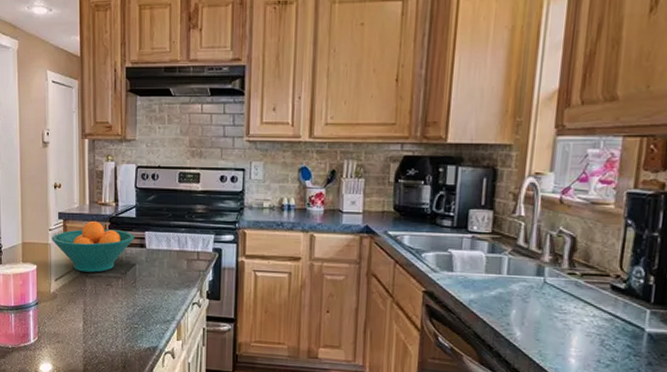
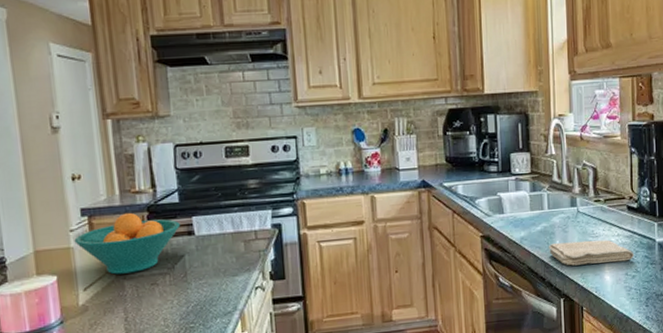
washcloth: none [501,312,613,347] -> present [548,240,635,266]

